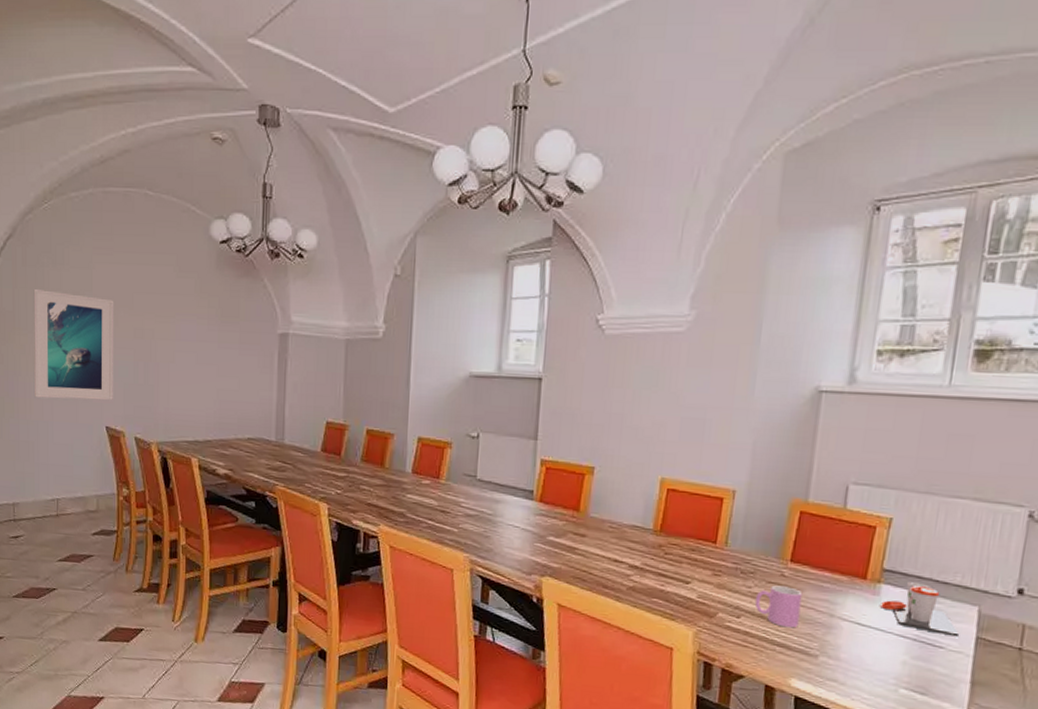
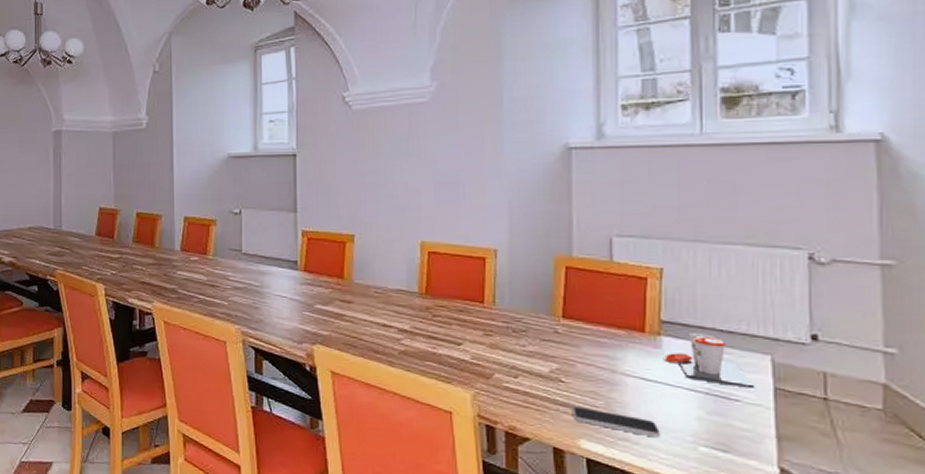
cup: present [754,585,803,628] -> none [531,343,580,386]
smartphone: none [787,647,867,680] -> present [572,406,661,438]

